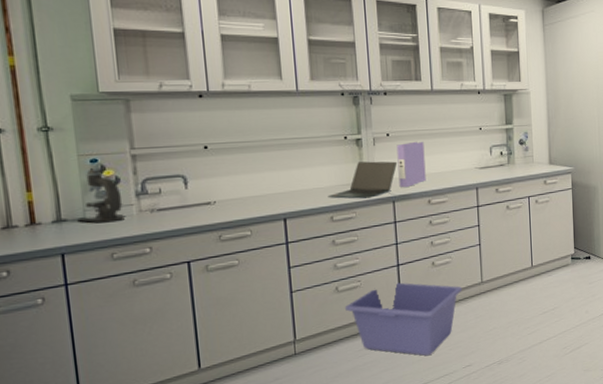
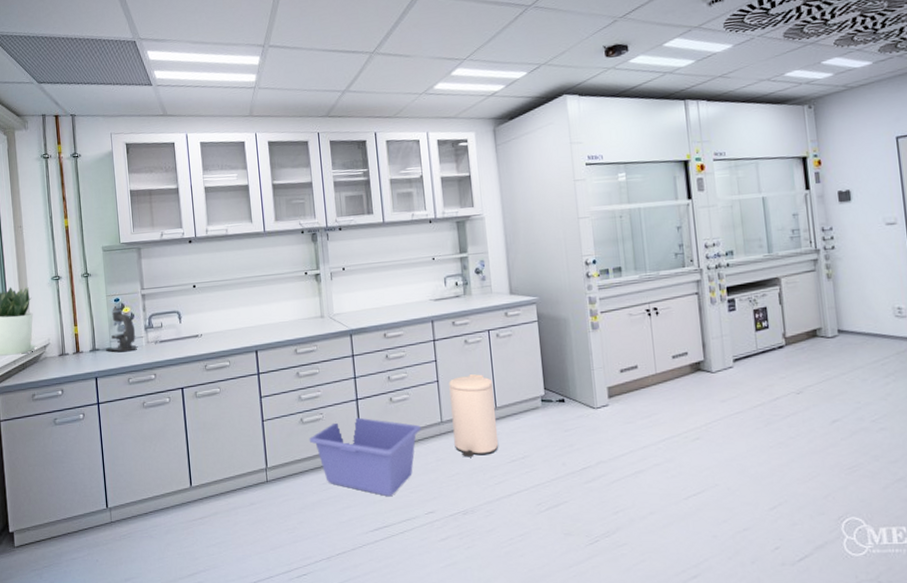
laptop: present [327,161,398,199] -> none [292,295,354,332]
binder: present [396,141,426,188] -> none [352,274,381,321]
pedal bin: none [490,236,533,313] -> present [449,373,499,457]

